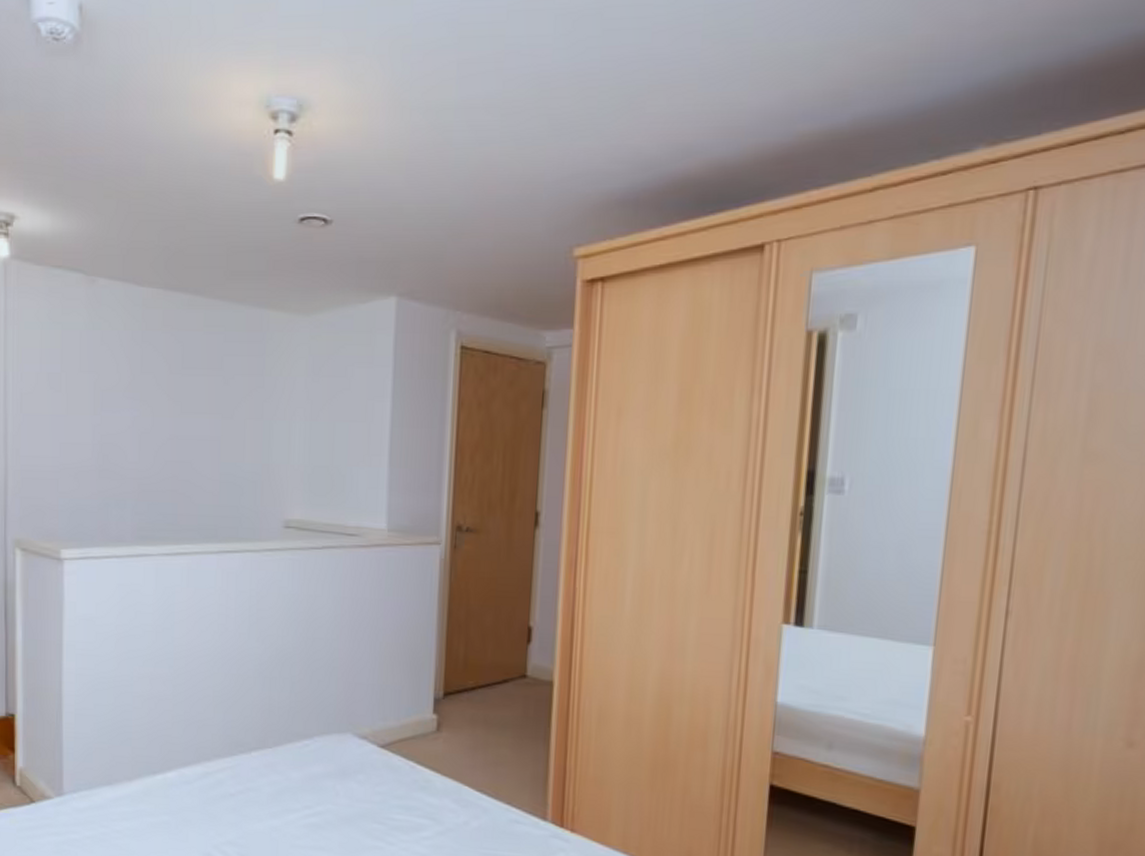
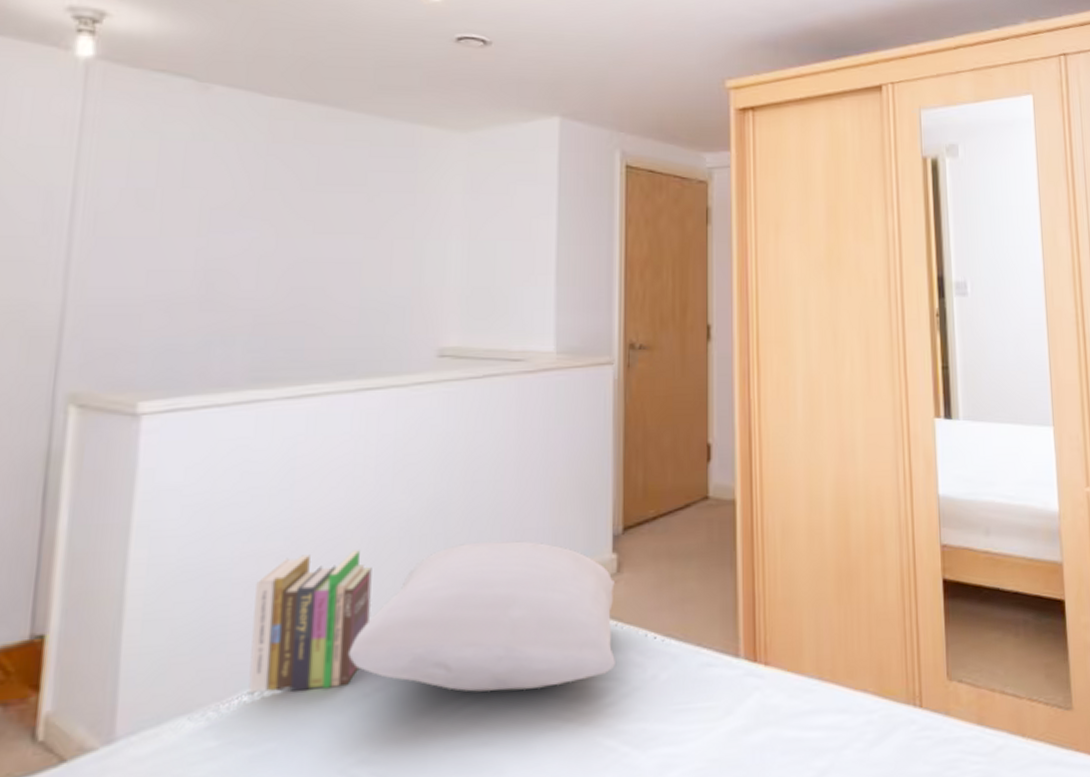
books: none [148,681,234,785] -> present [248,550,372,693]
pillow: none [218,688,434,815] -> present [348,541,617,692]

